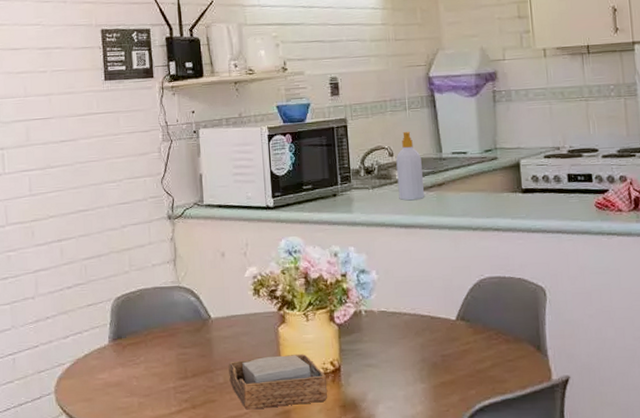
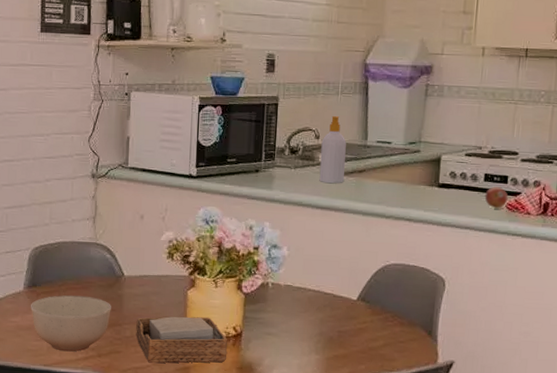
bowl: none [117,343,202,406] -> present [31,294,112,352]
fruit: none [571,186,596,209] -> present [484,187,509,209]

